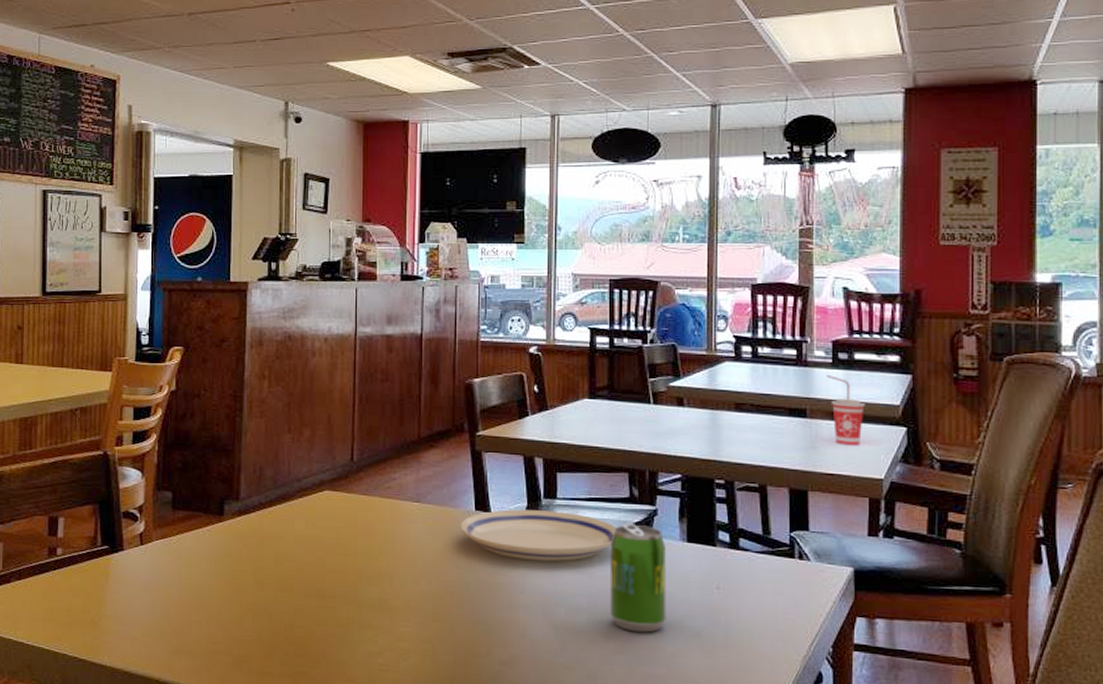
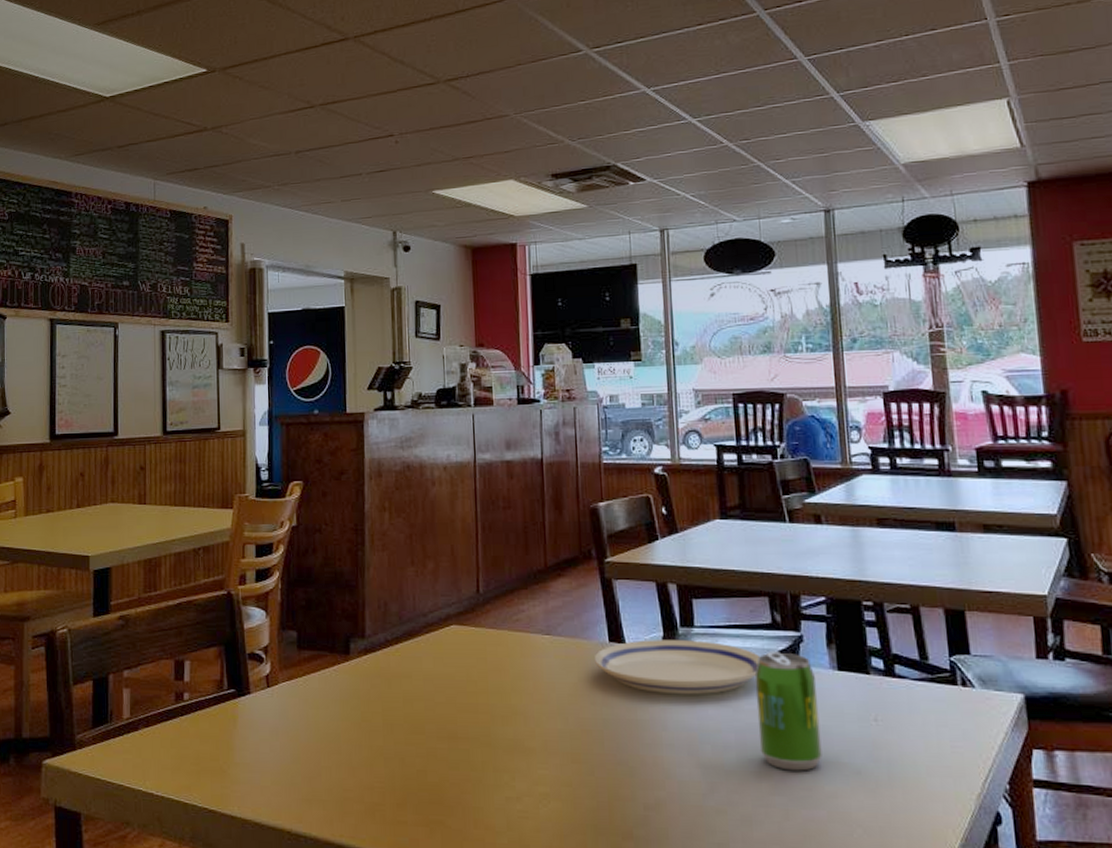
beverage cup: present [826,375,865,446] -> none [973,485,1019,560]

